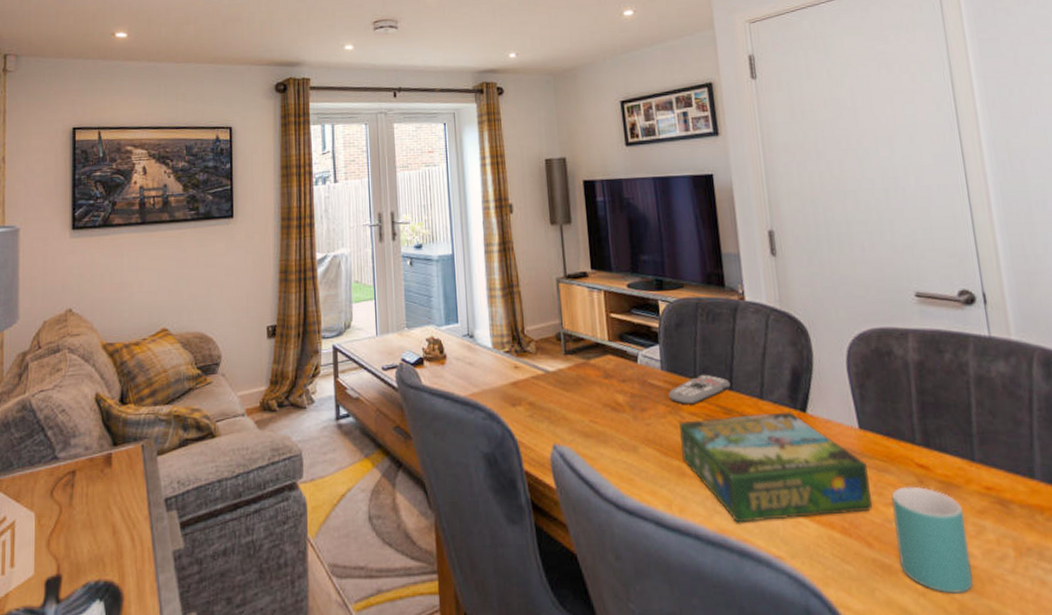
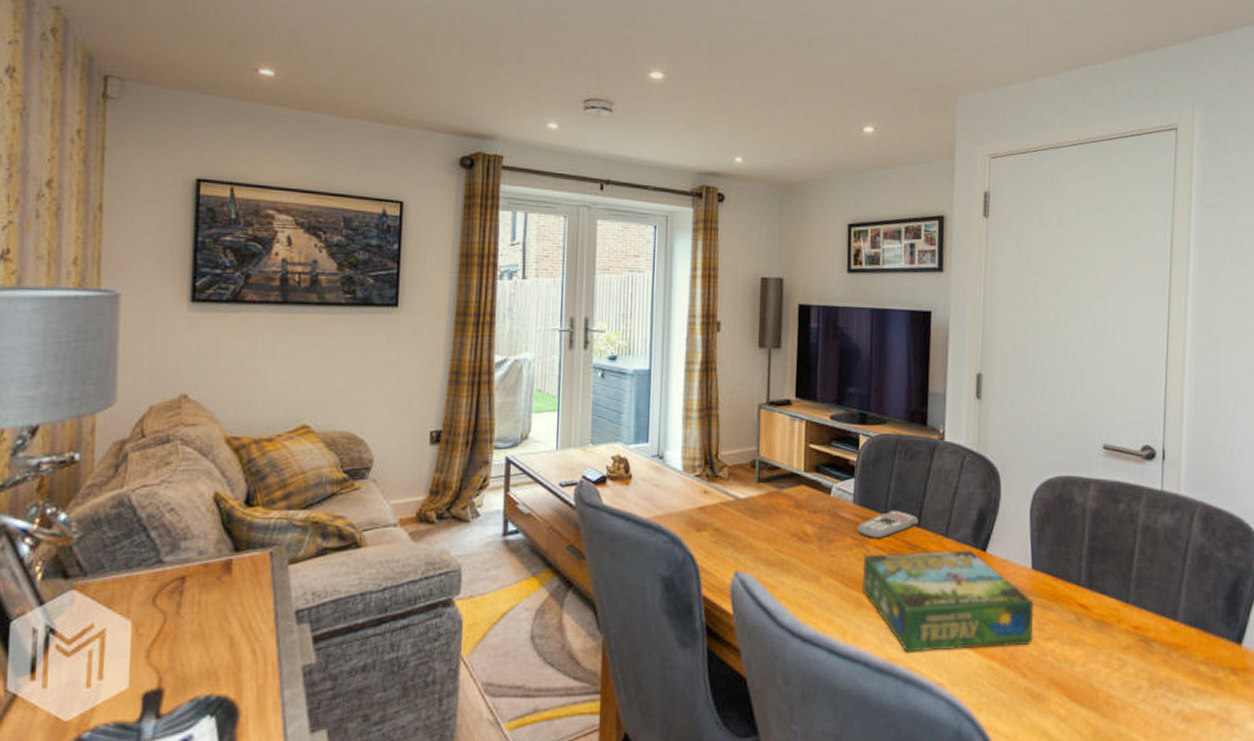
mug: present [891,486,973,594] -> none [1047,623,1112,719]

